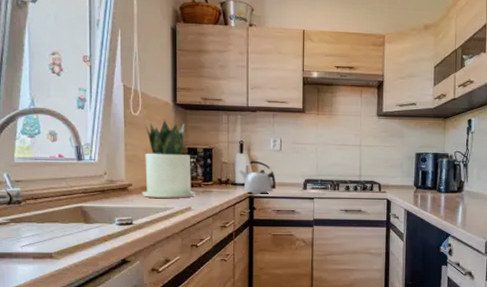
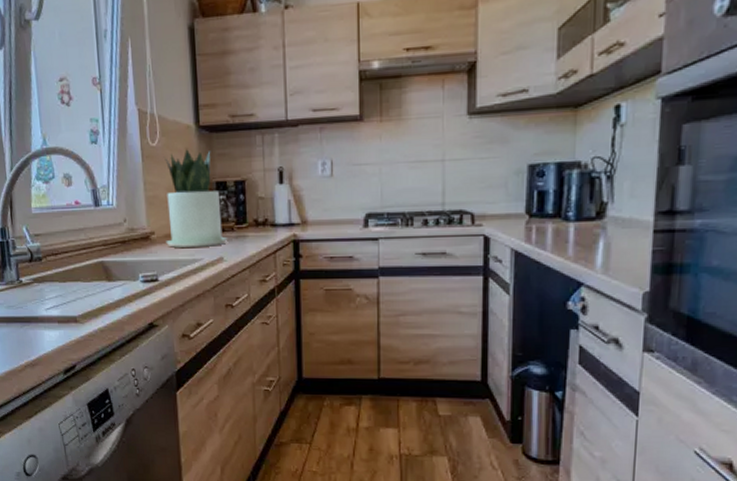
kettle: present [239,160,277,194] -> none [279,192,328,237]

